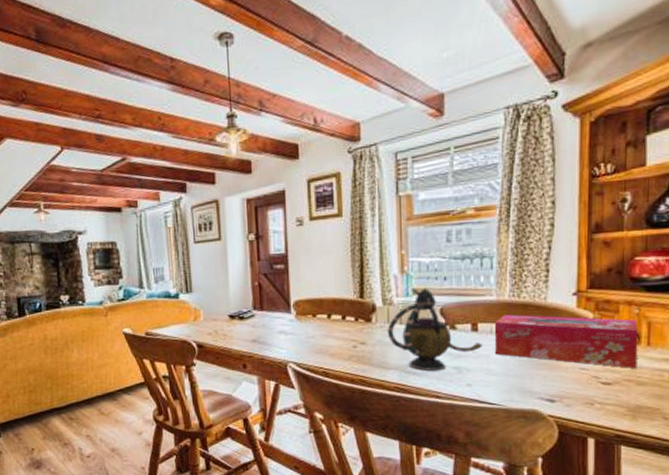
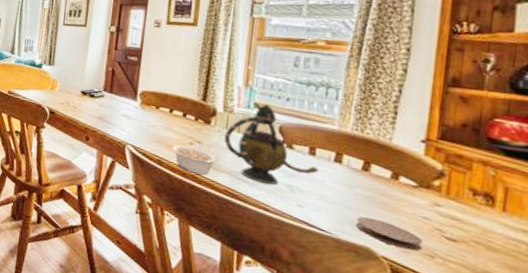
legume: none [336,344,385,378] -> present [172,143,218,176]
tissue box: present [495,314,638,369] -> none [331,146,493,233]
coaster: none [521,380,583,403] -> present [355,216,423,251]

